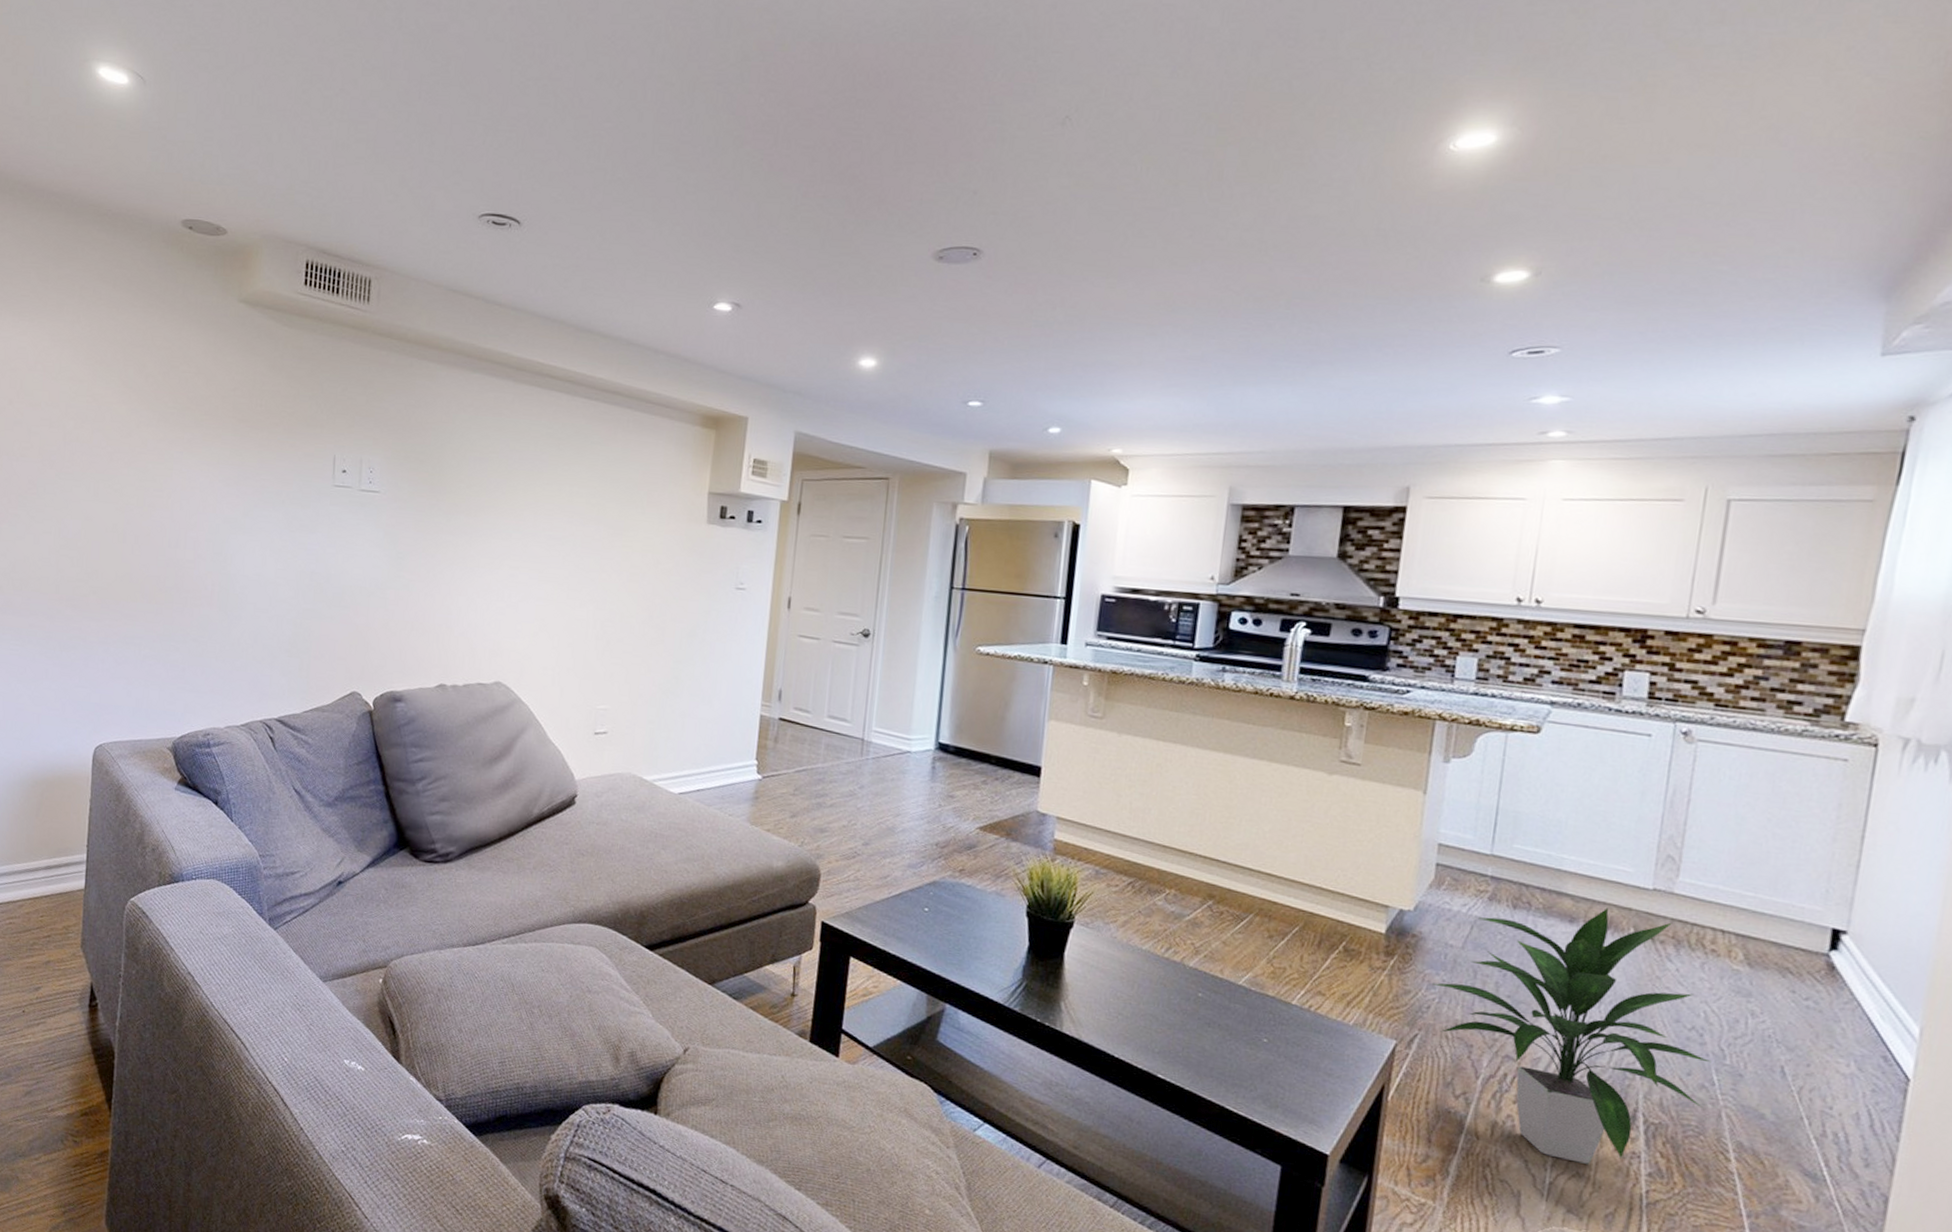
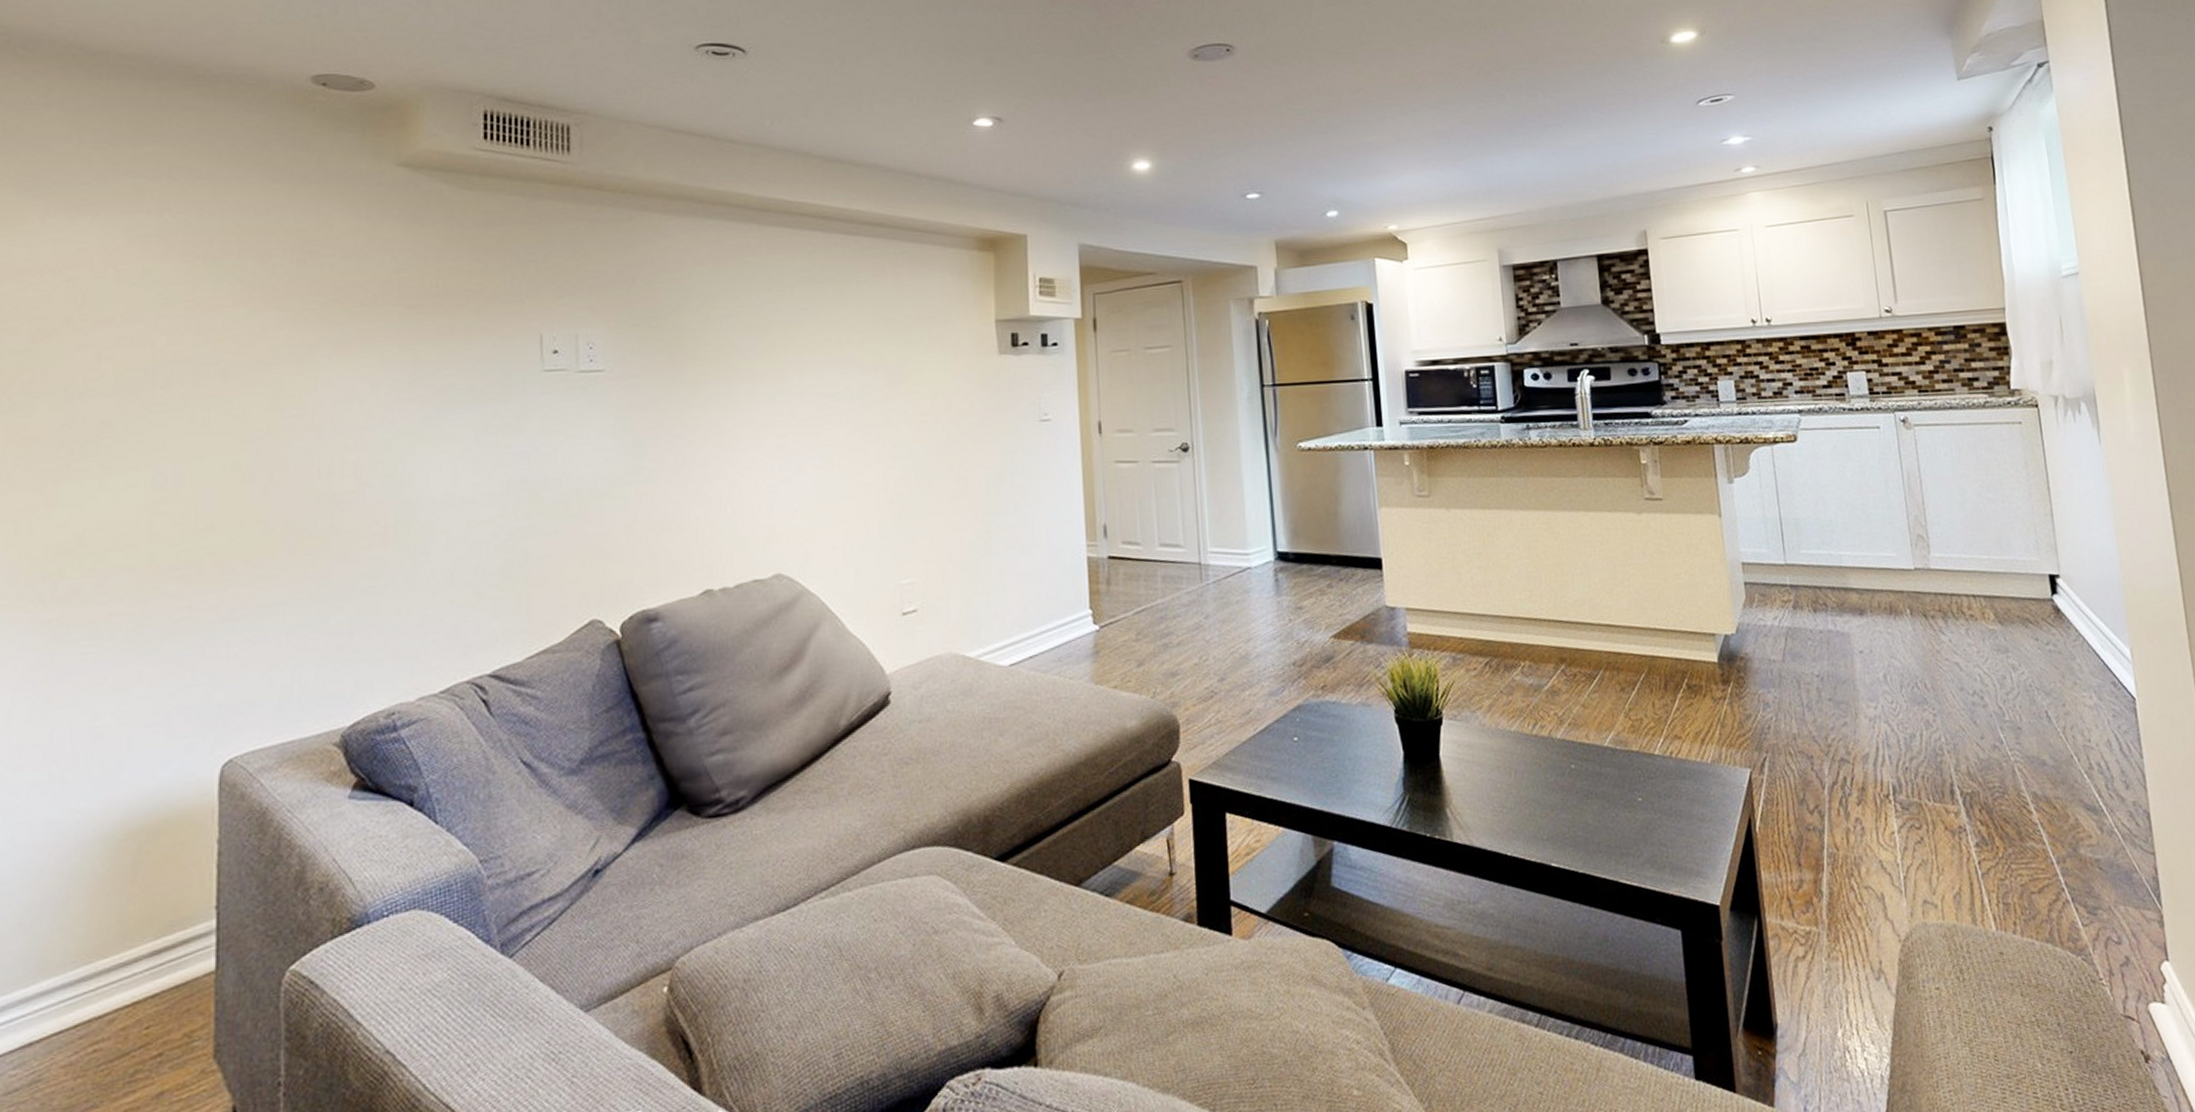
indoor plant: present [1433,908,1711,1164] -> none [1767,594,2000,851]

